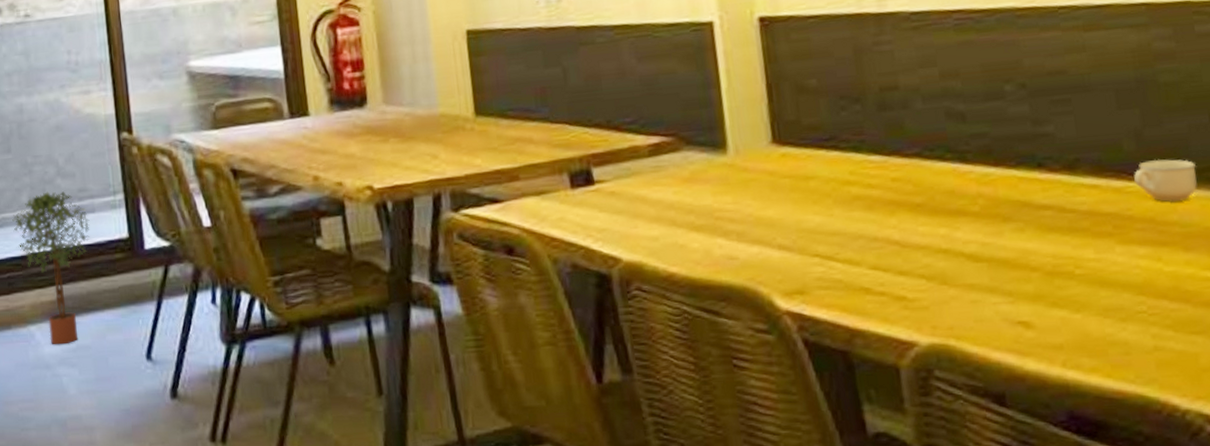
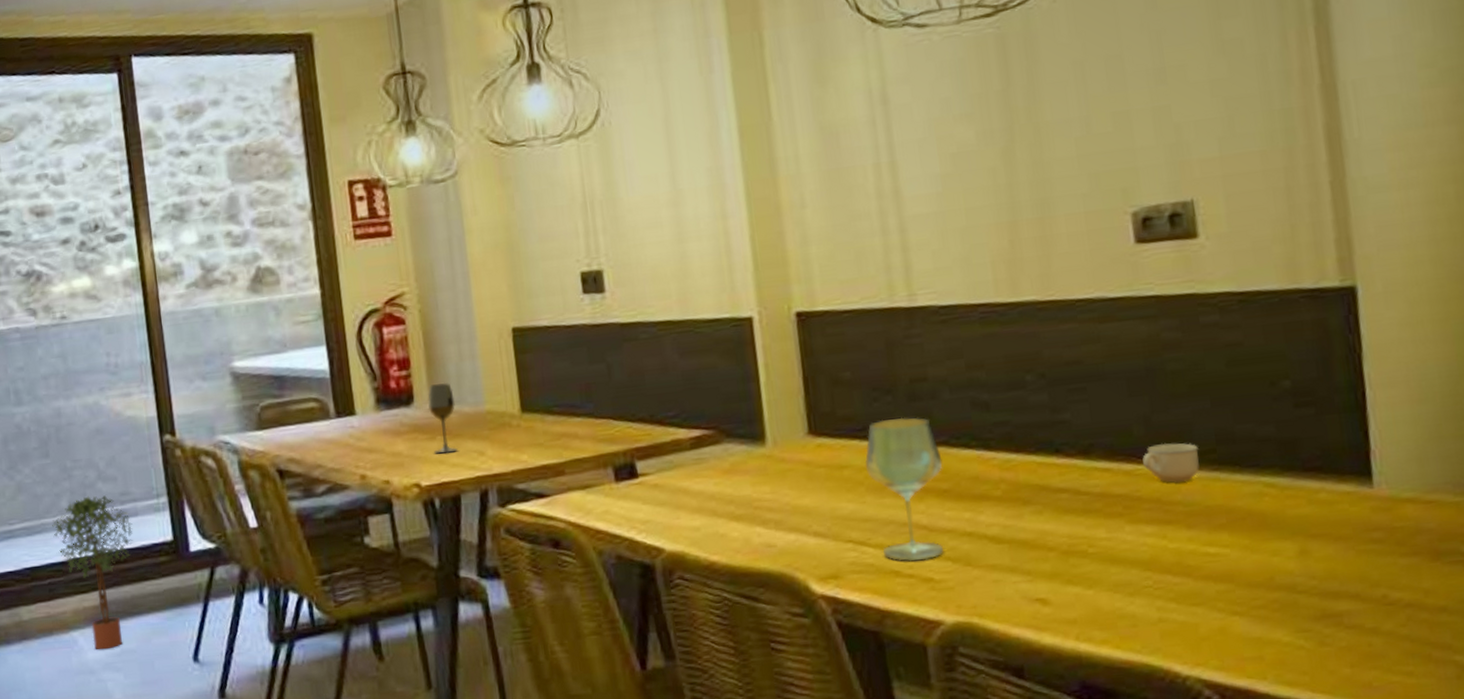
wine glass: none [381,84,411,157] -> present [427,382,458,454]
wine glass: none [832,127,917,278] -> present [865,417,943,561]

